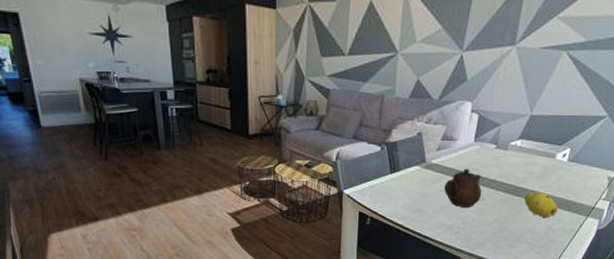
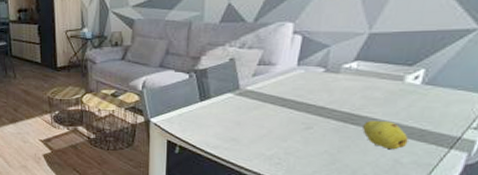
teapot: present [444,168,482,207] -> none [262,94,308,137]

